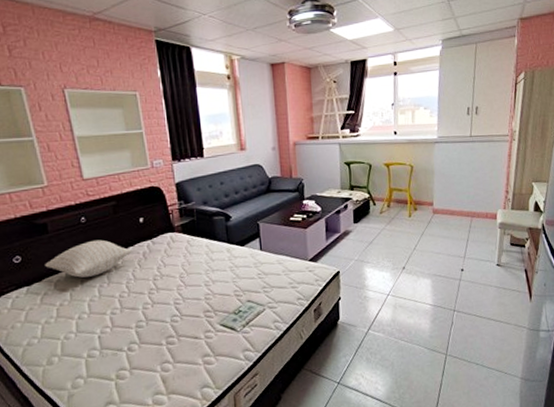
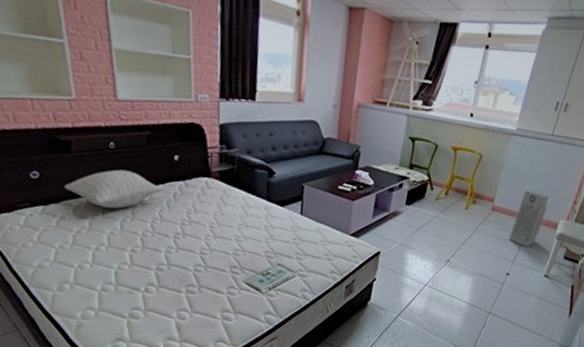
air purifier: none [455,187,483,241] -> present [509,189,549,247]

